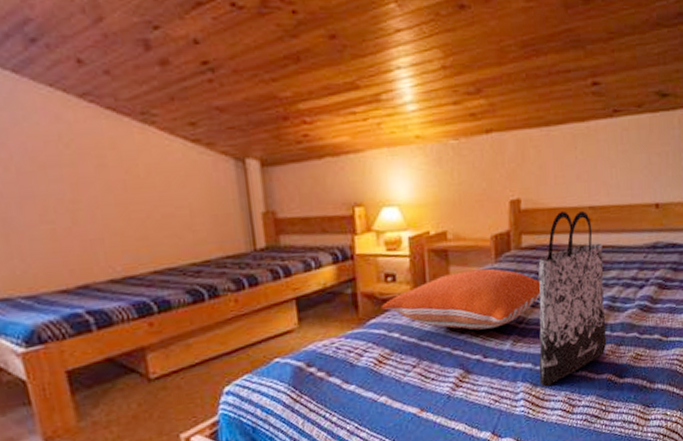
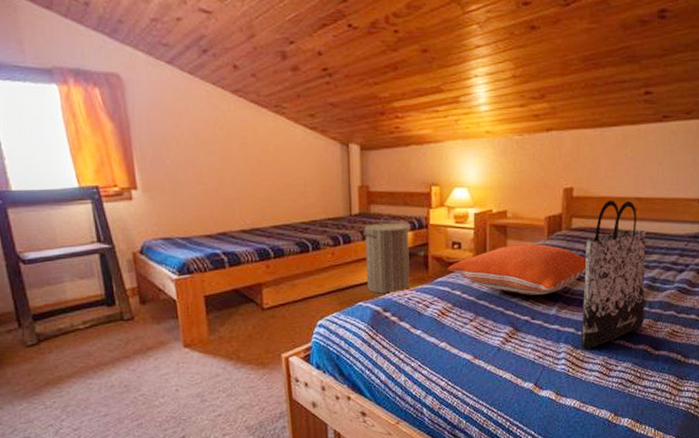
laundry hamper: none [273,248,338,346] -> present [363,216,410,294]

